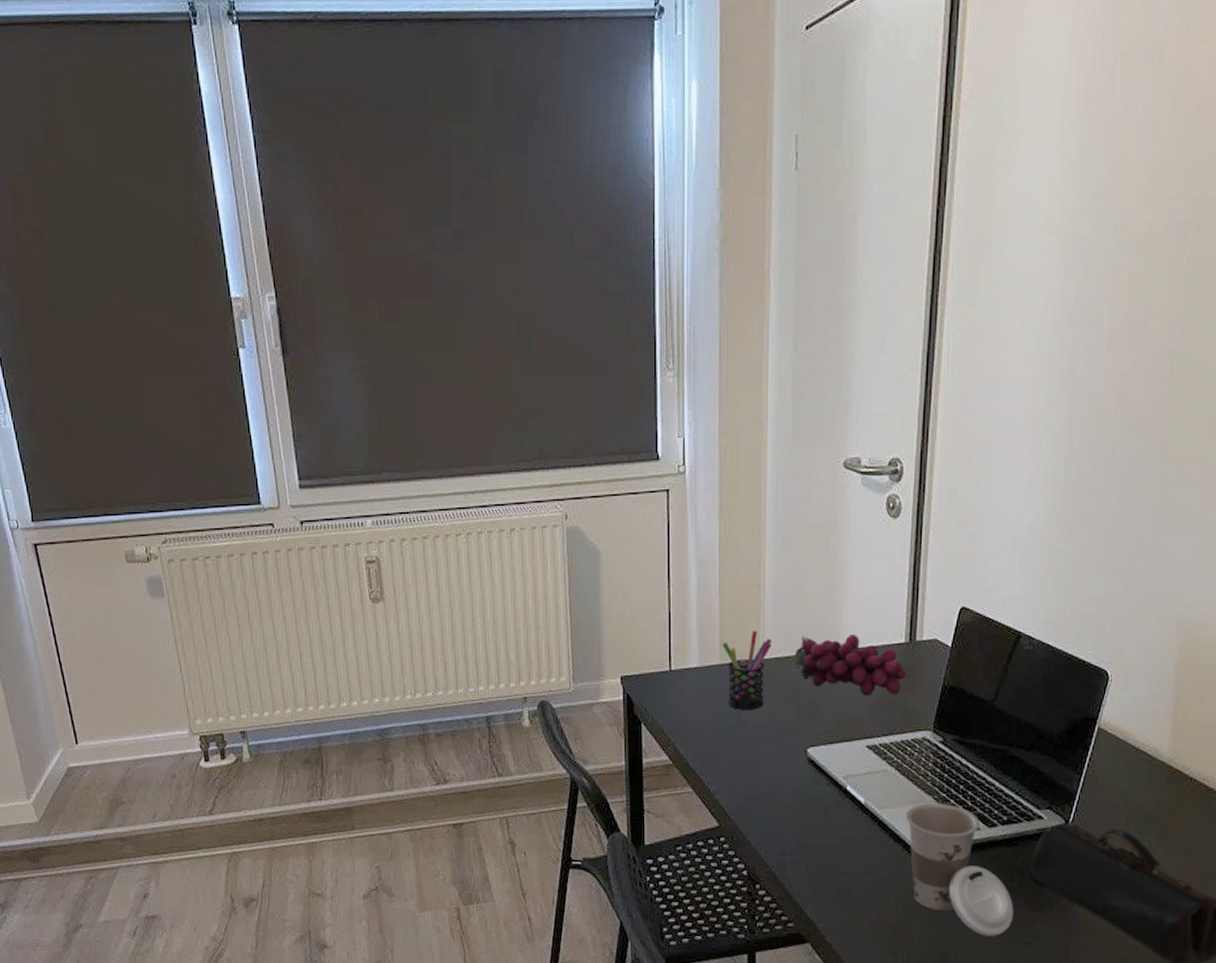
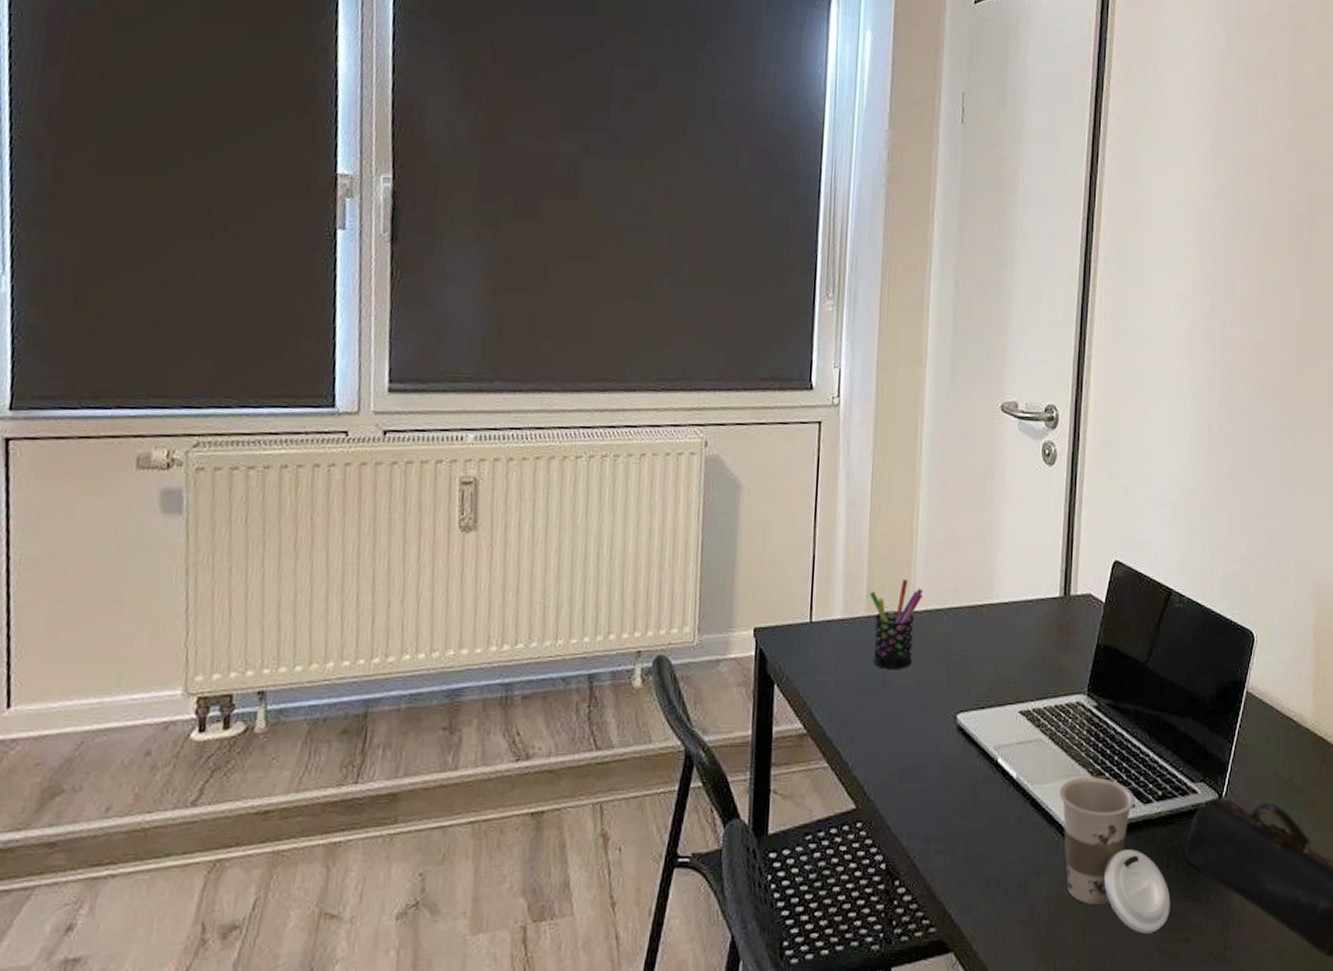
grapes: present [795,633,906,696] -> none [947,585,1060,655]

